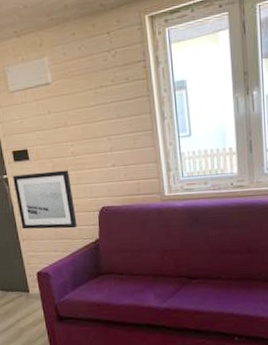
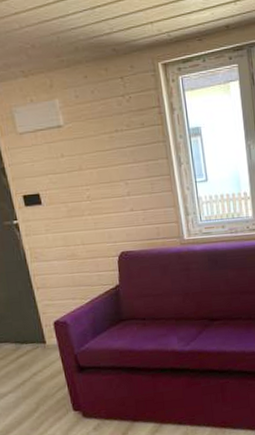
wall art: present [13,170,77,230] -> none [24,214,96,278]

